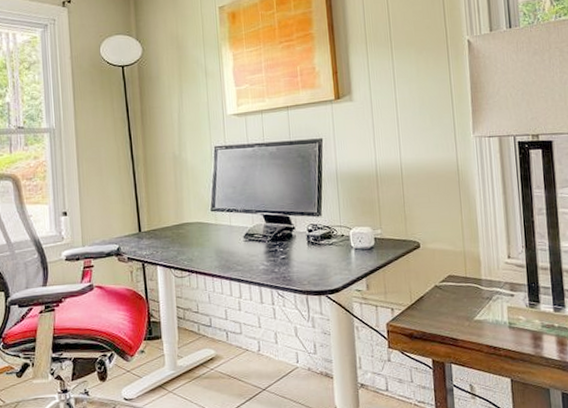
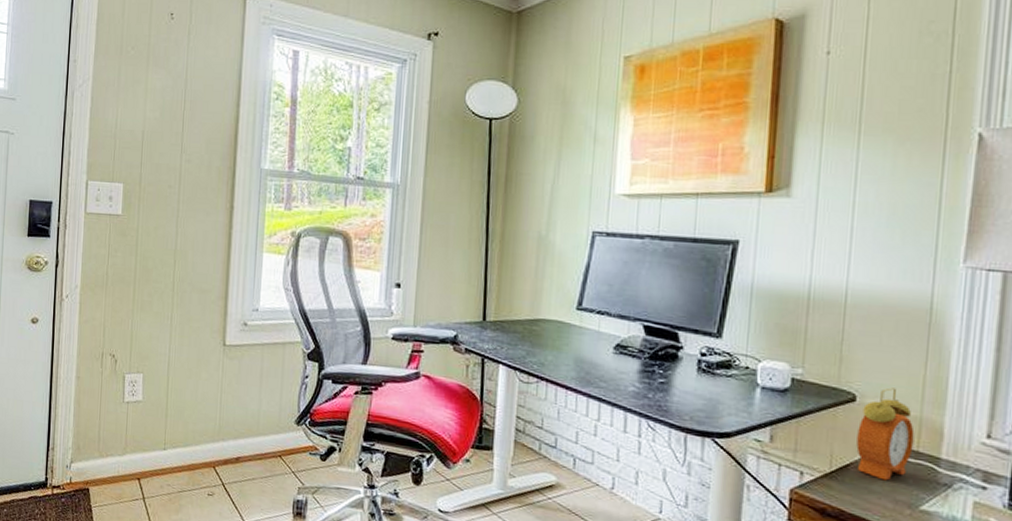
alarm clock: none [425,233,463,304] -> present [856,387,915,481]

